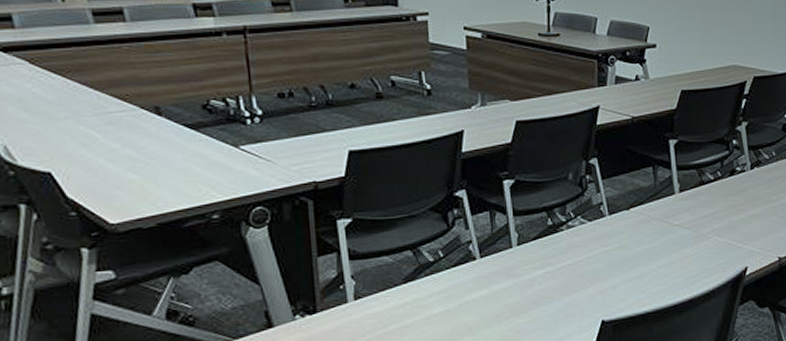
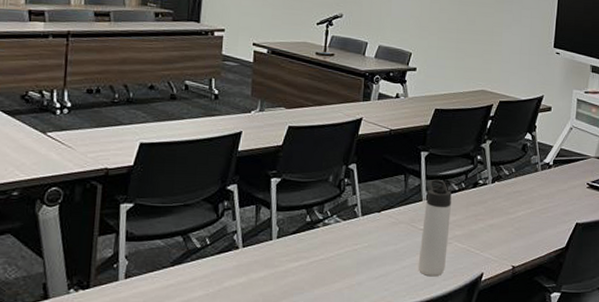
thermos bottle: none [675,169,707,275] -> present [418,179,452,277]

